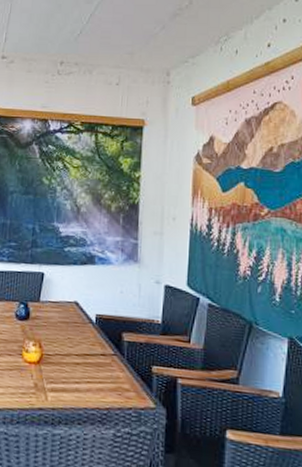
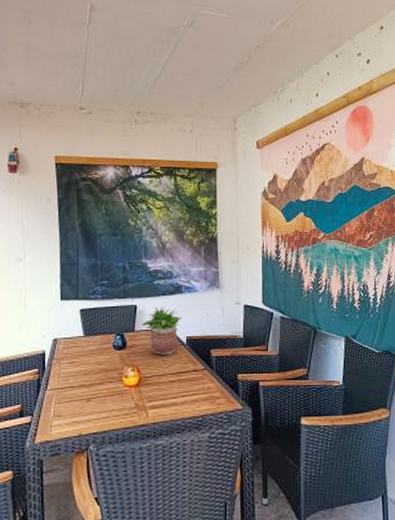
potted plant: none [47,276,93,333] -> present [141,306,183,356]

